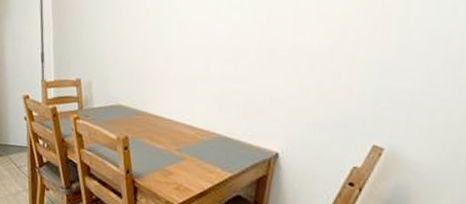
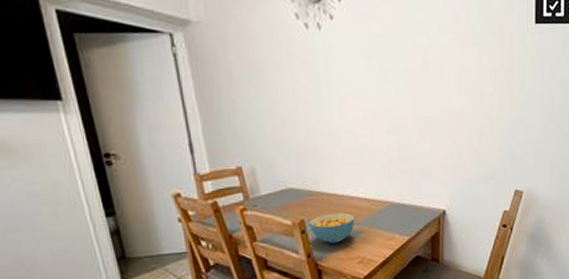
cereal bowl: none [132,134,178,165] -> present [308,212,355,244]

